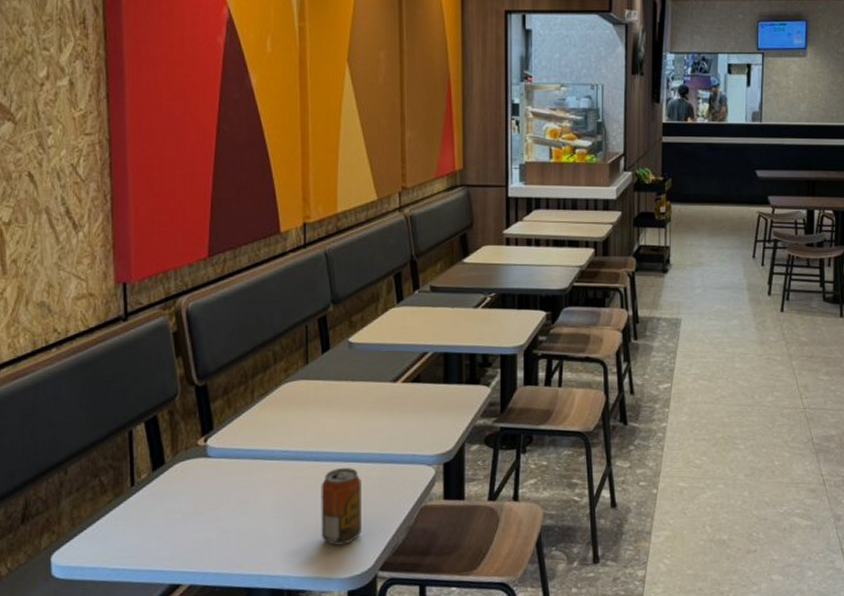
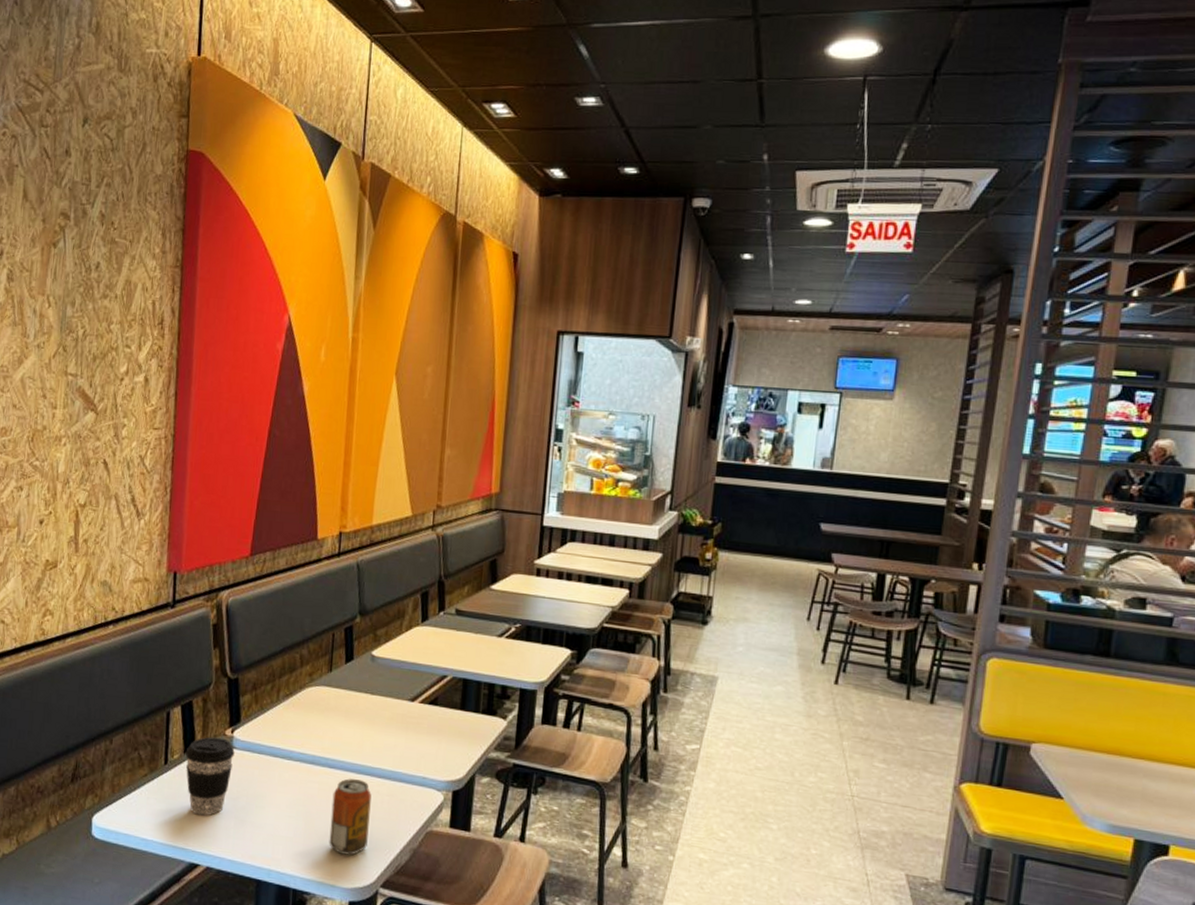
coffee cup: none [154,449,210,533] -> present [185,737,235,816]

